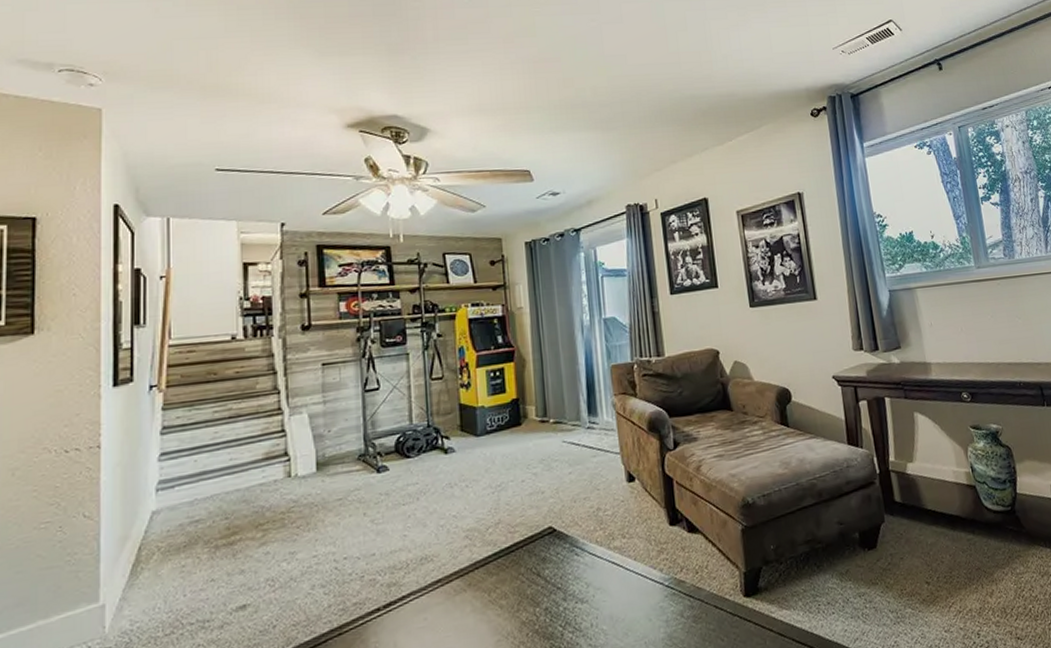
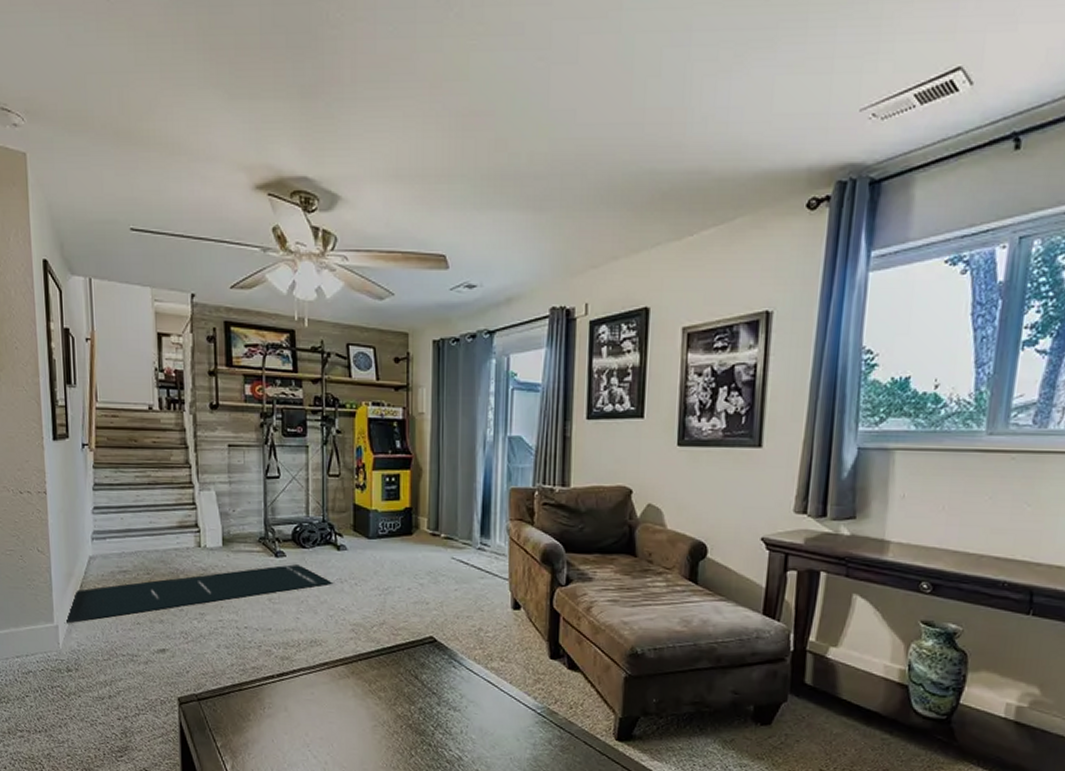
yoga mat: none [113,476,443,600] -> present [64,564,333,624]

